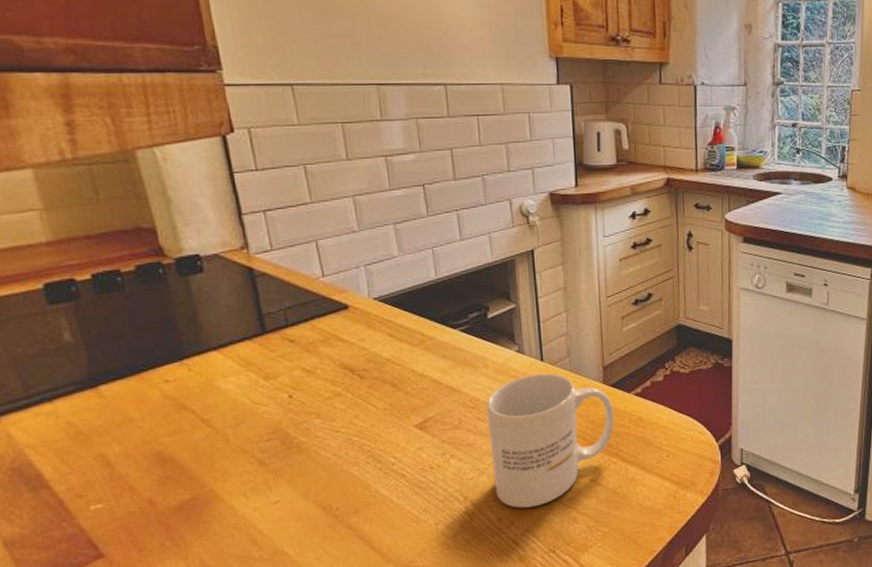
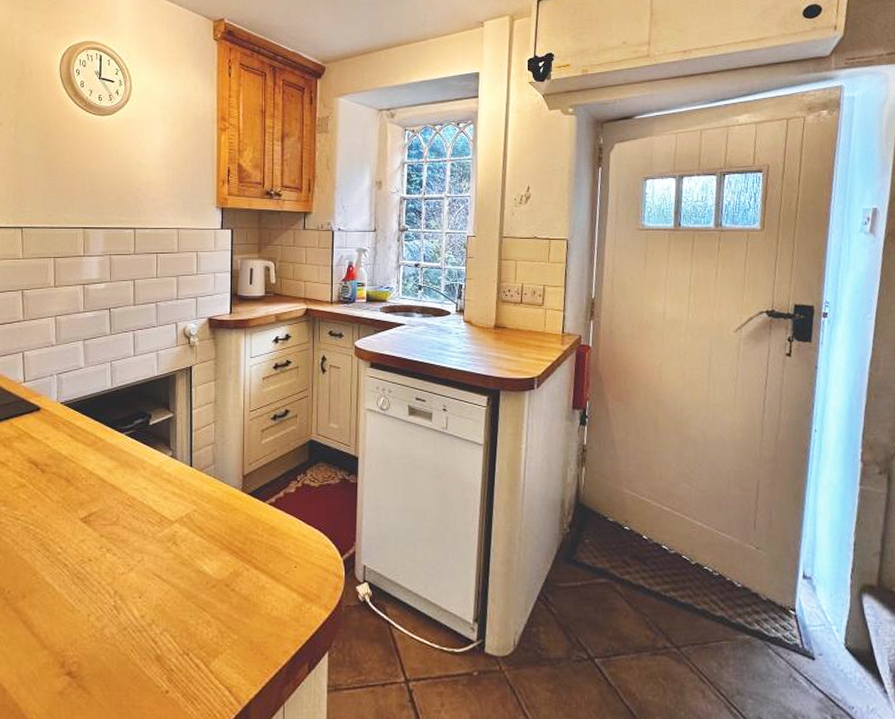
mug: present [486,373,615,508] -> none [140,479,250,607]

